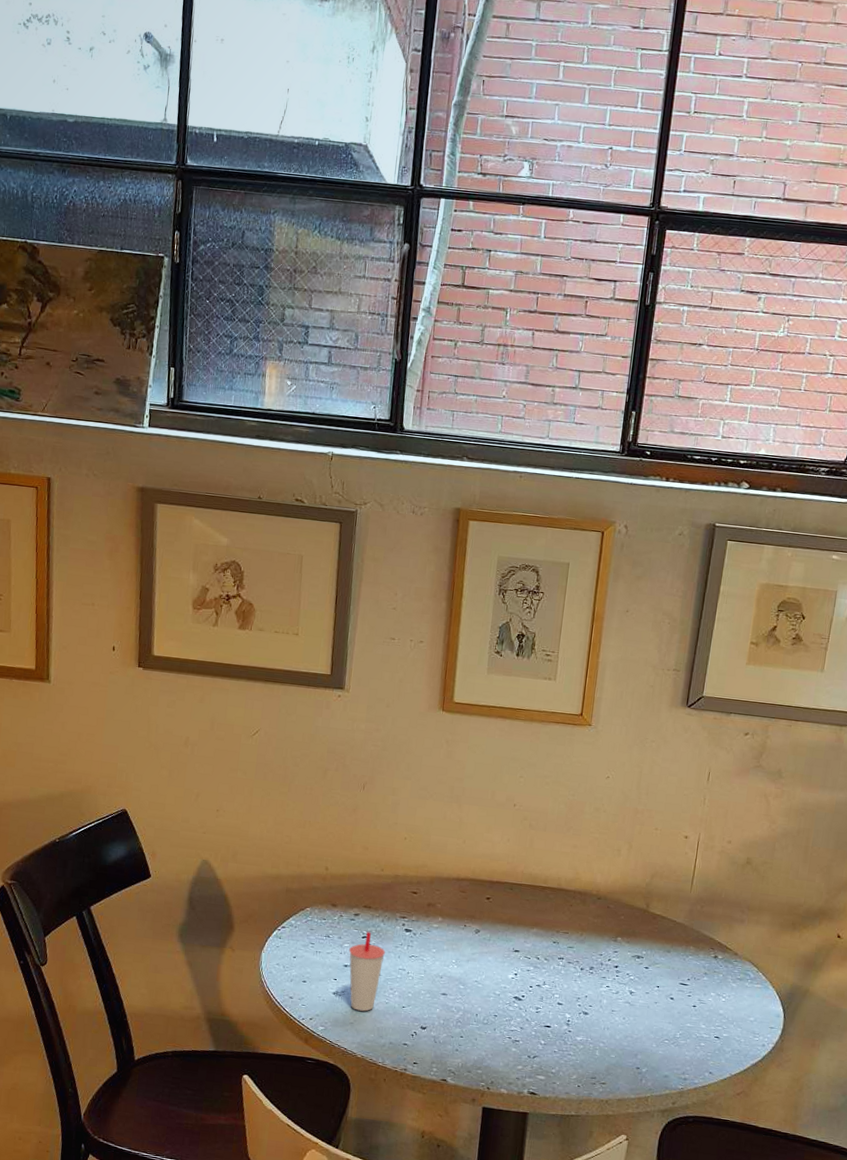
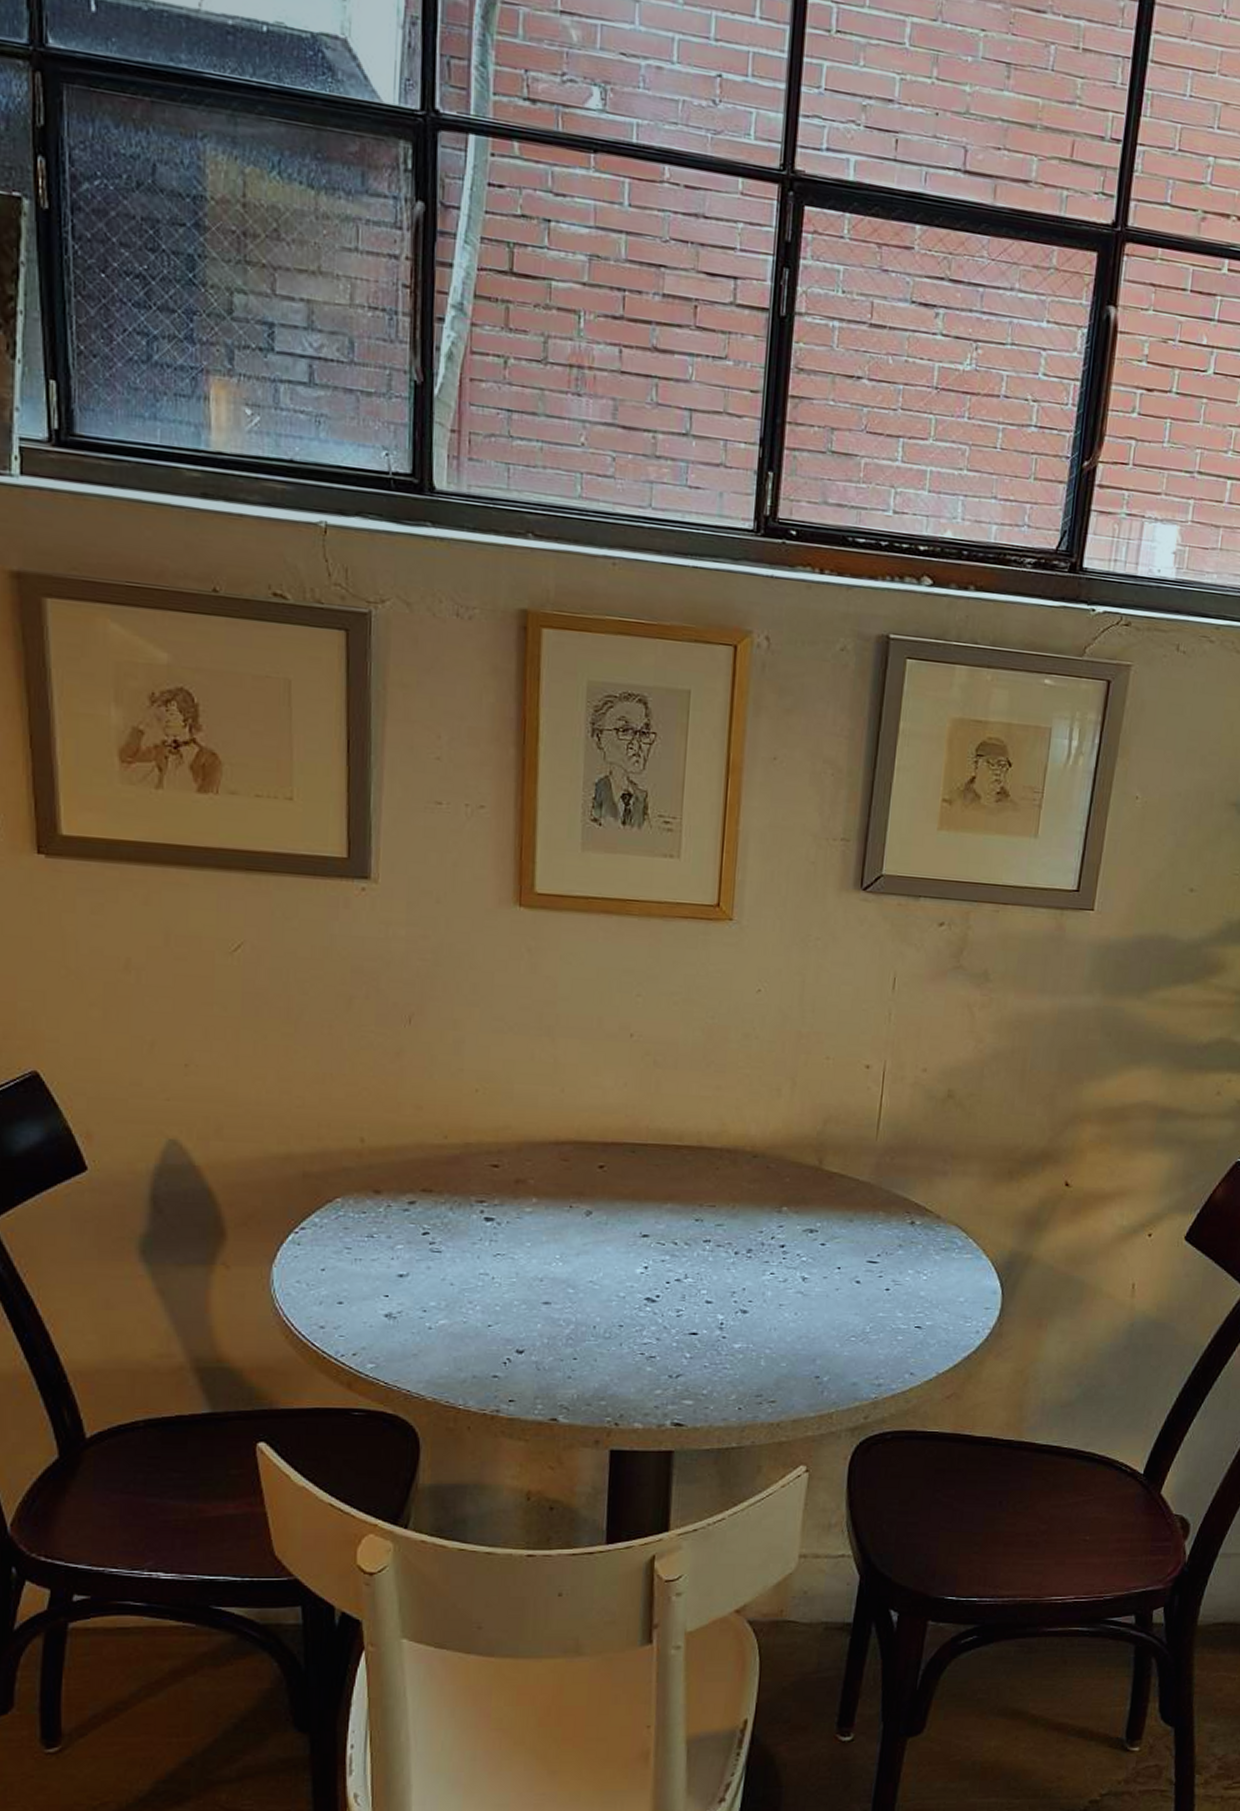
cup: present [348,931,385,1012] -> none [403,1225,458,1337]

